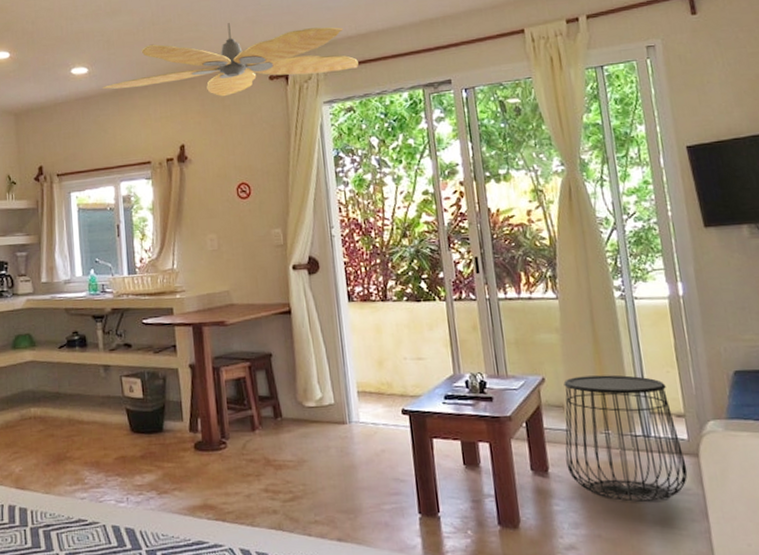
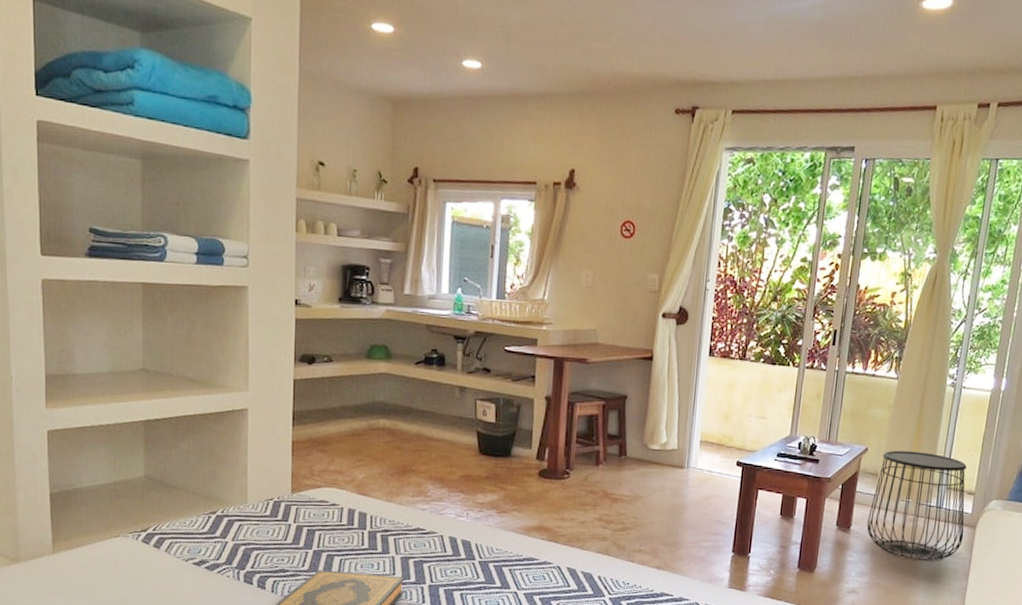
ceiling fan: present [103,23,359,97] -> none [496,39,769,124]

